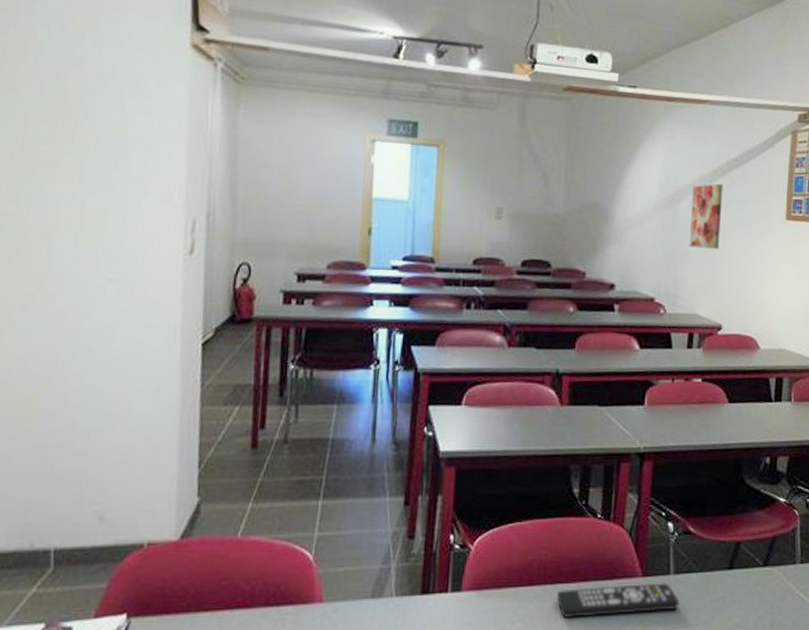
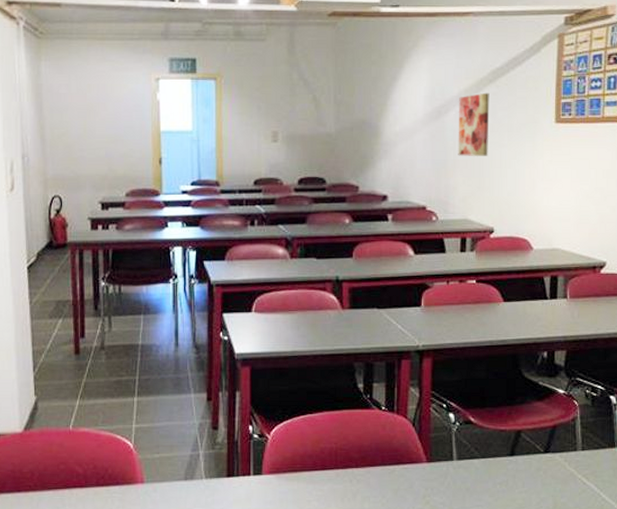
remote control: present [557,583,680,619] -> none [348,468,463,499]

